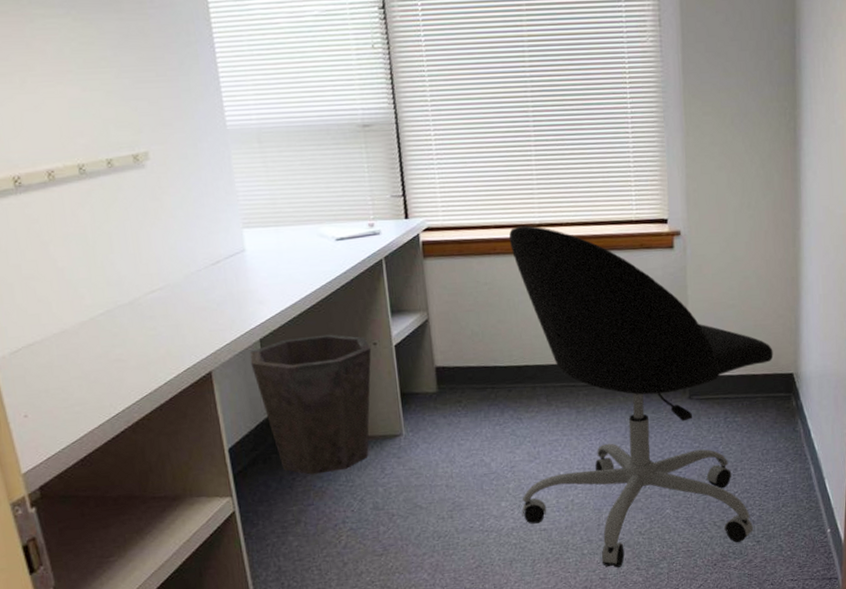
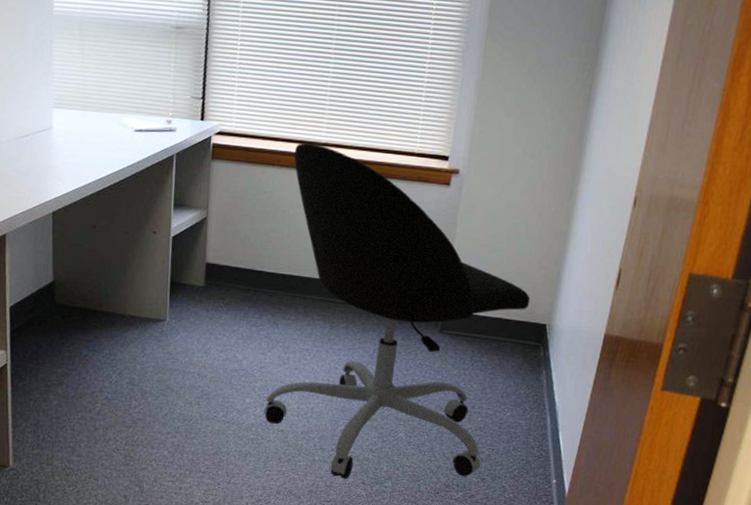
waste bin: present [250,334,371,475] -> none [41,215,150,344]

